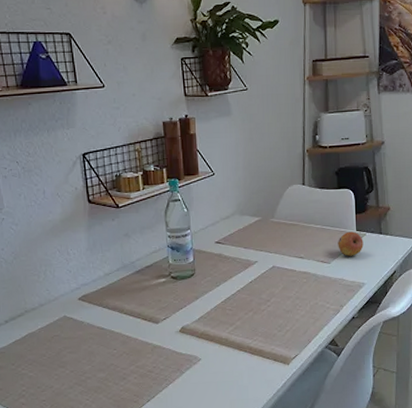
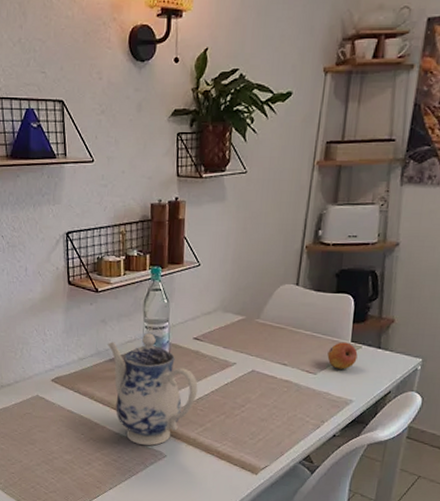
teapot: none [133,242,225,352] -> present [108,333,198,446]

